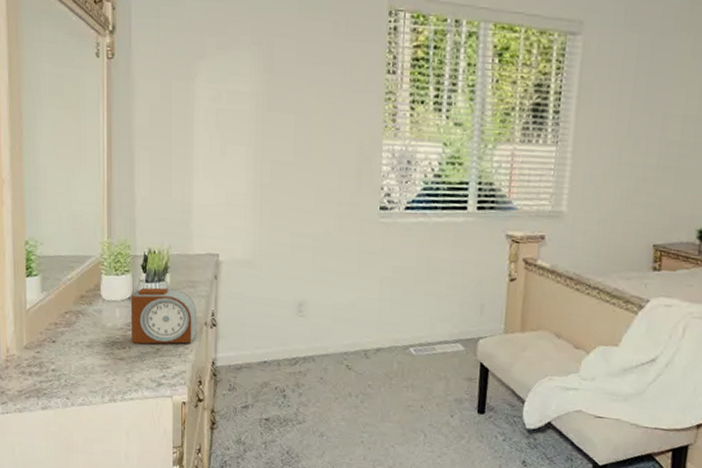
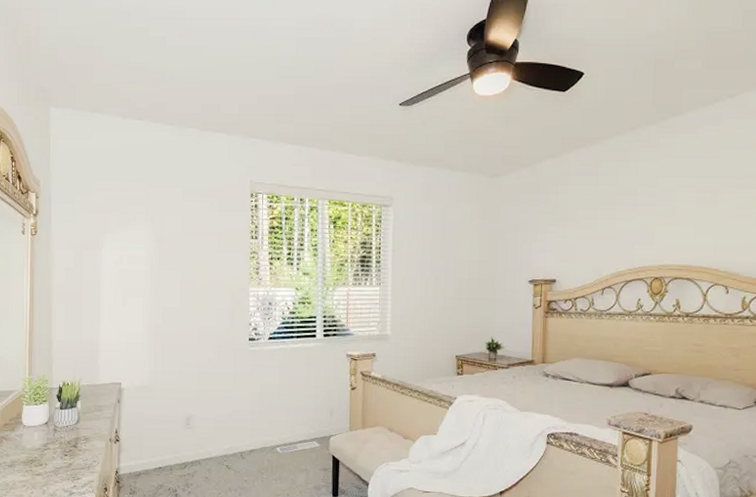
alarm clock: present [131,287,197,344] -> none [48,413,103,461]

